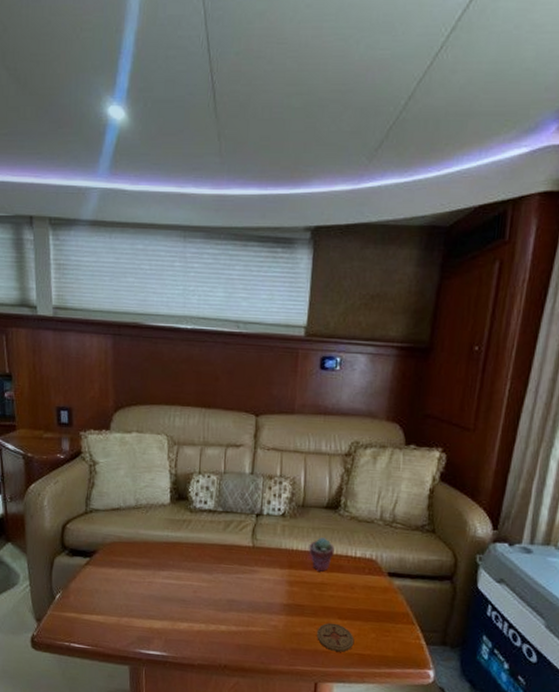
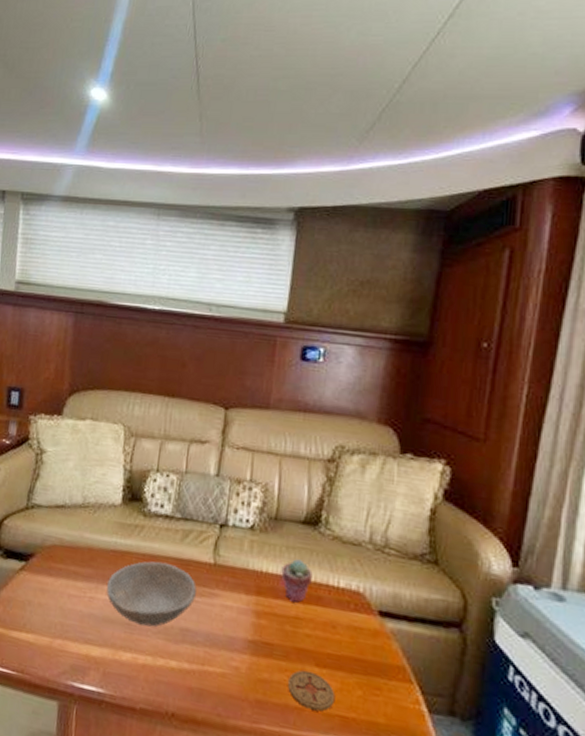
bowl: none [163,548,239,601] -> present [106,561,197,627]

